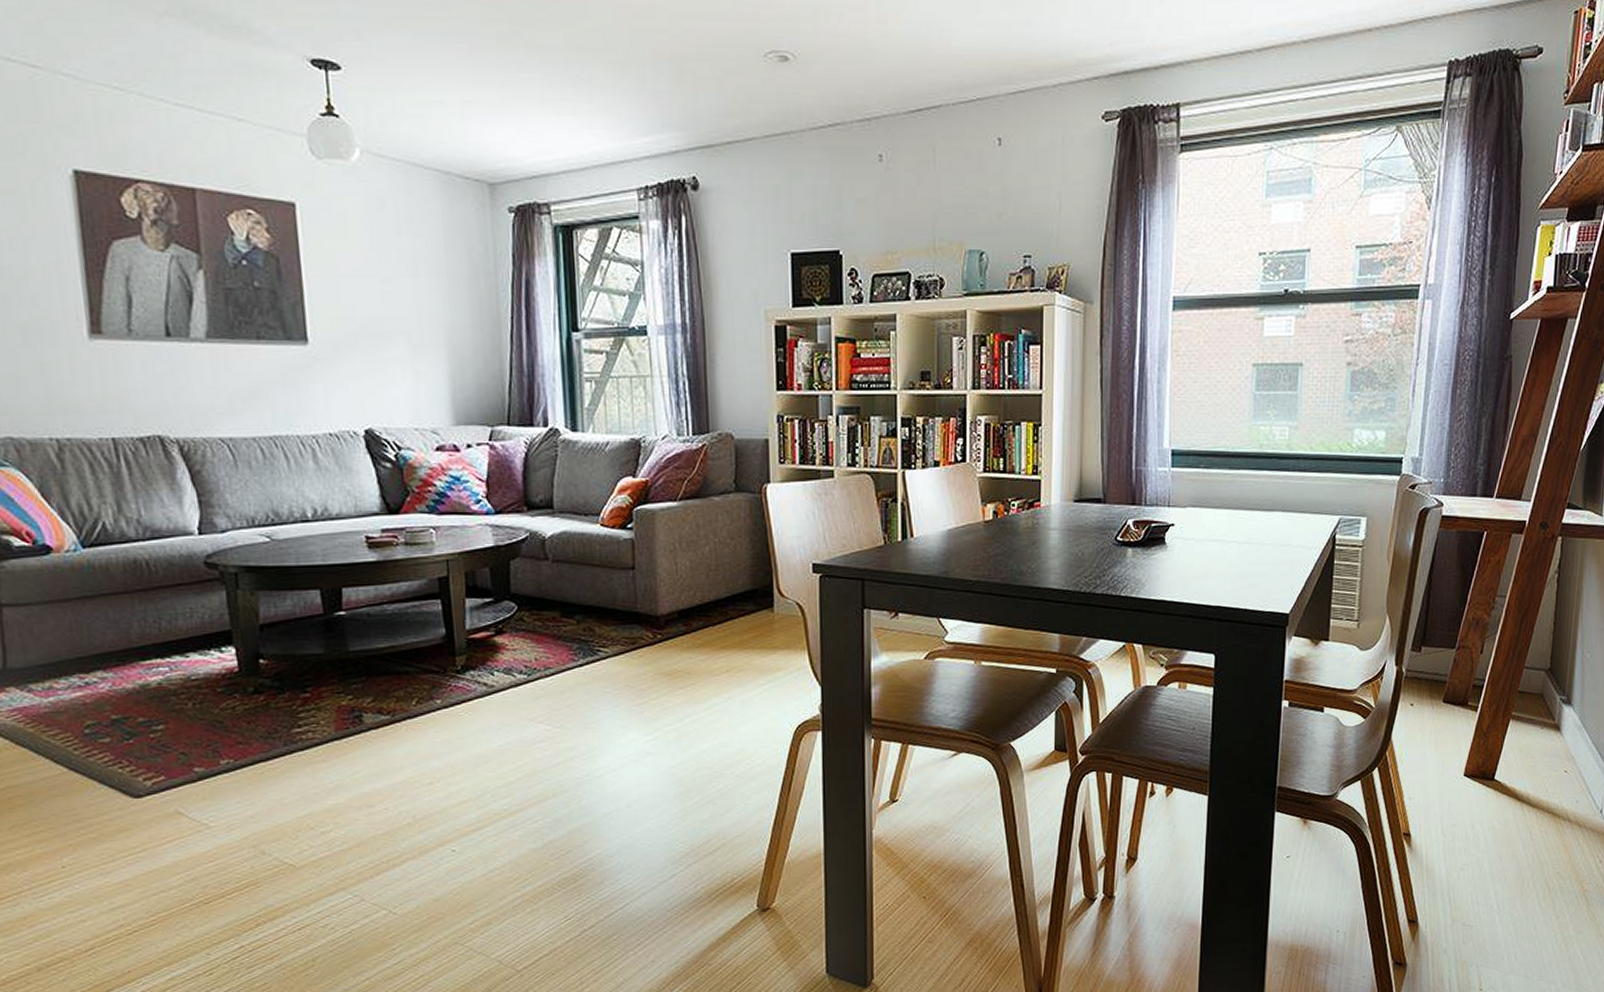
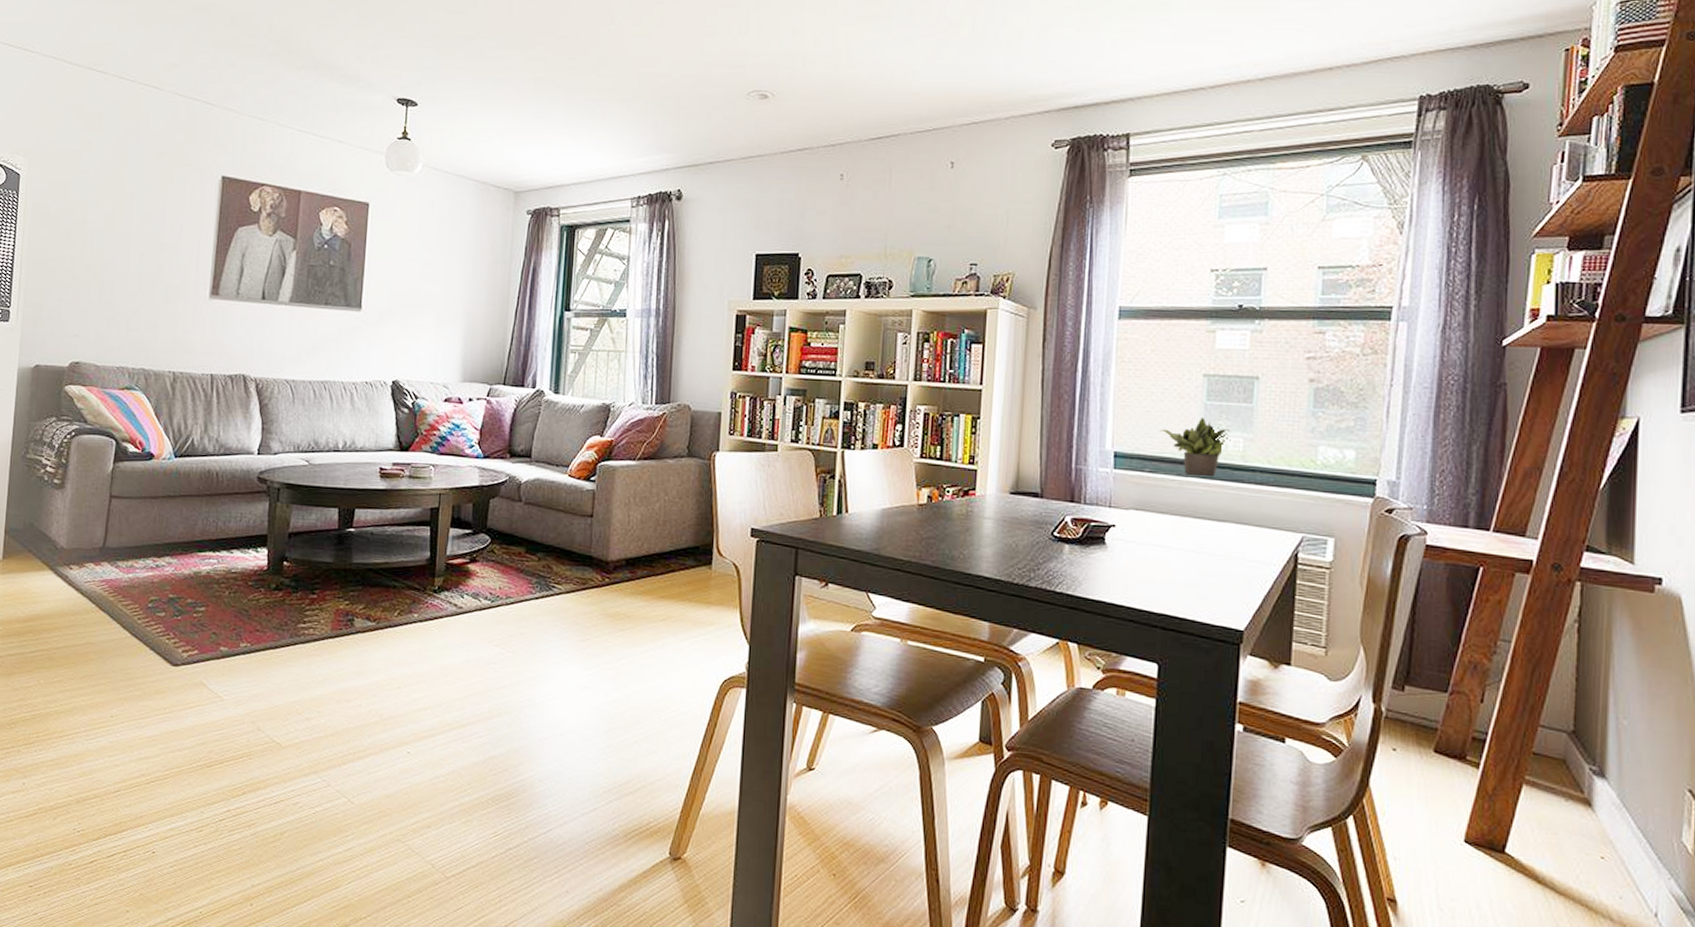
potted plant: none [1213,407,1278,469] -> present [1160,416,1231,477]

